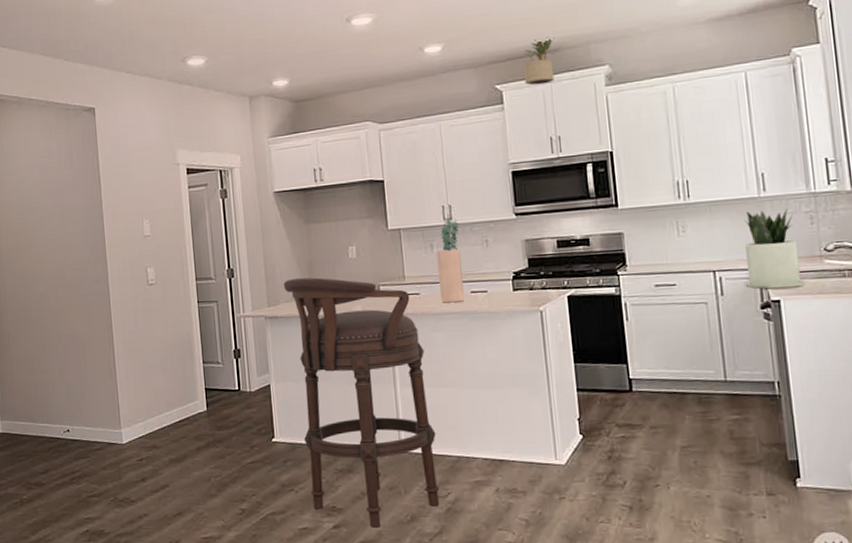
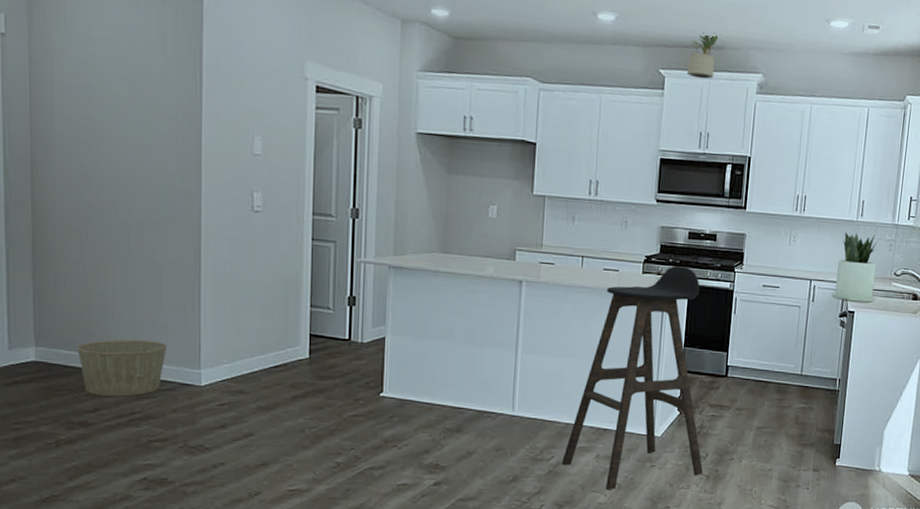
basket: none [29,407,94,459] -> present [77,339,167,397]
bar stool: present [283,277,440,528] -> none [413,229,550,486]
vase: present [437,214,465,303] -> none [574,189,603,278]
bar stool: none [460,277,625,527] -> present [562,266,704,489]

